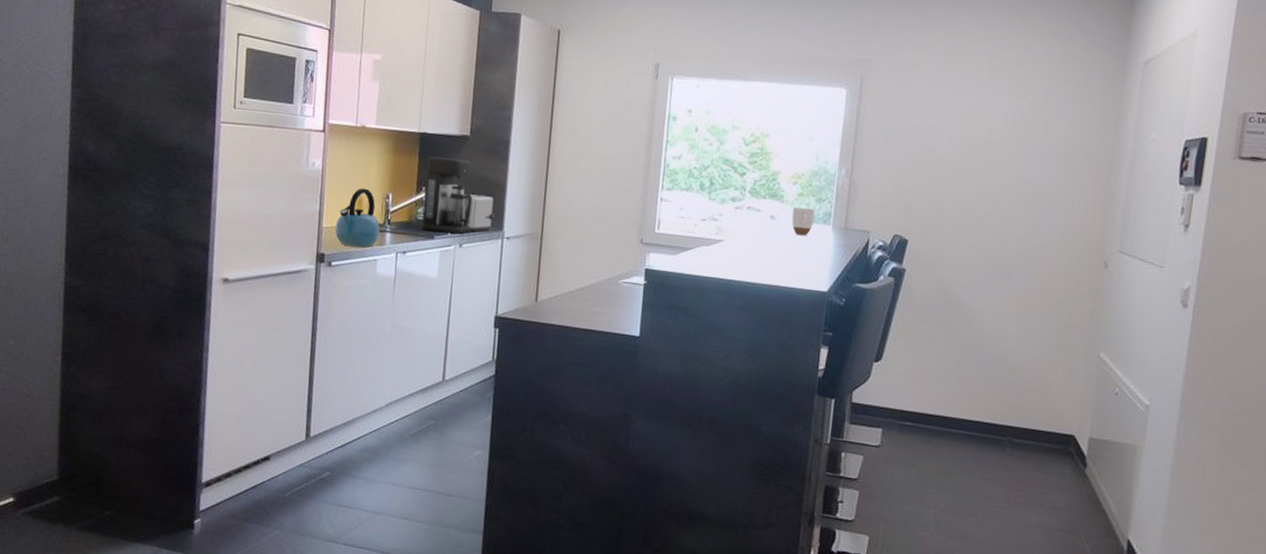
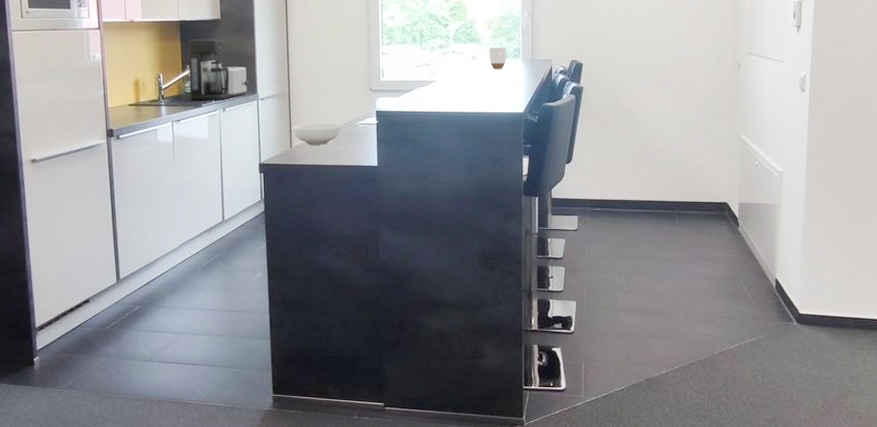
kettle: present [334,188,381,248] -> none [119,72,157,121]
bowl: none [540,274,601,303] -> present [292,123,342,145]

